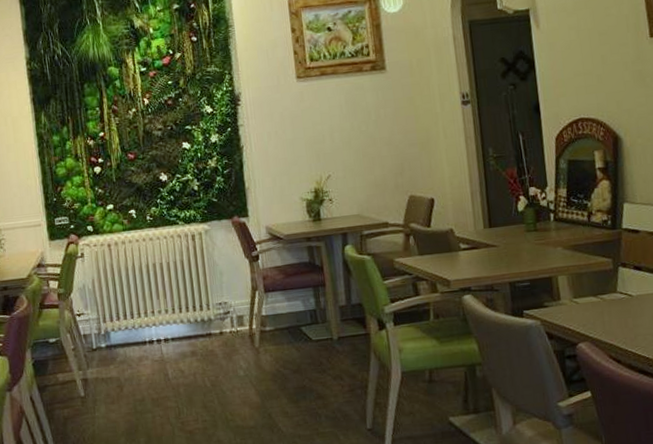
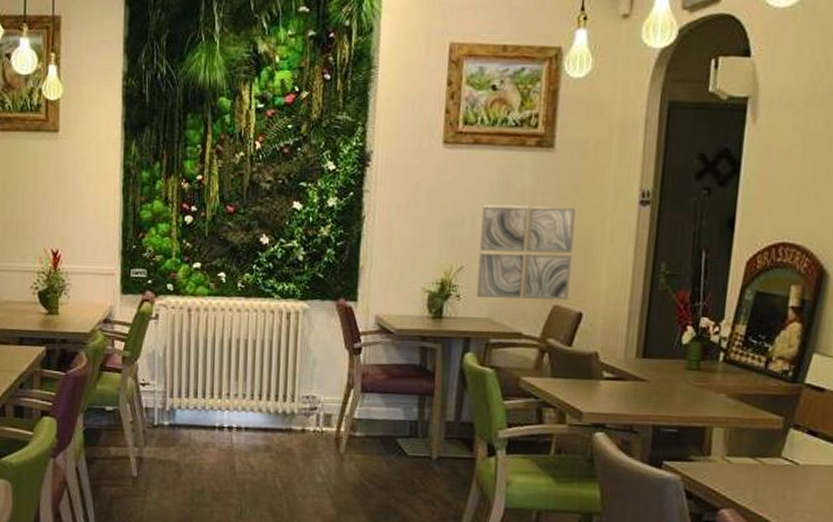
wall art: none [337,114,421,199] -> present [477,204,576,300]

